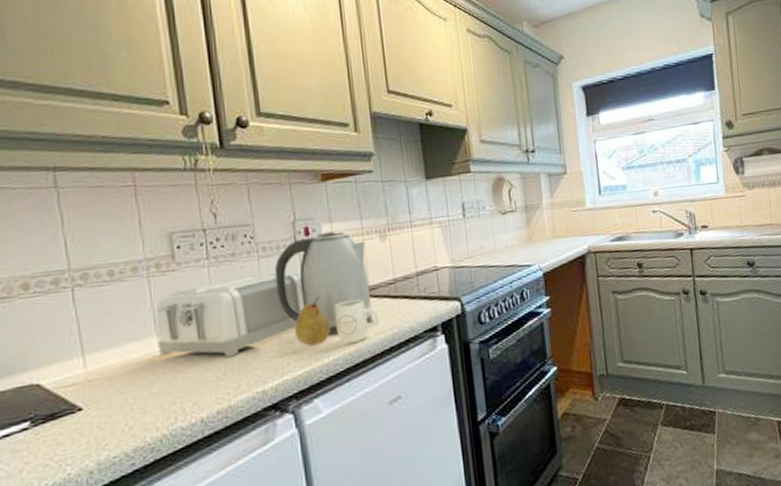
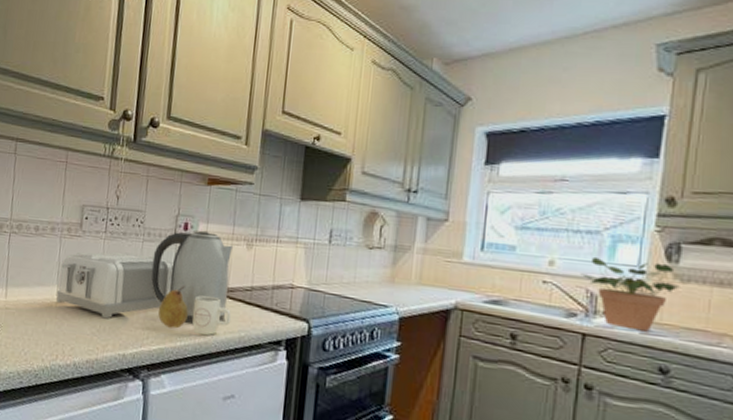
potted plant: none [679,176,749,237] -> present [580,256,680,332]

